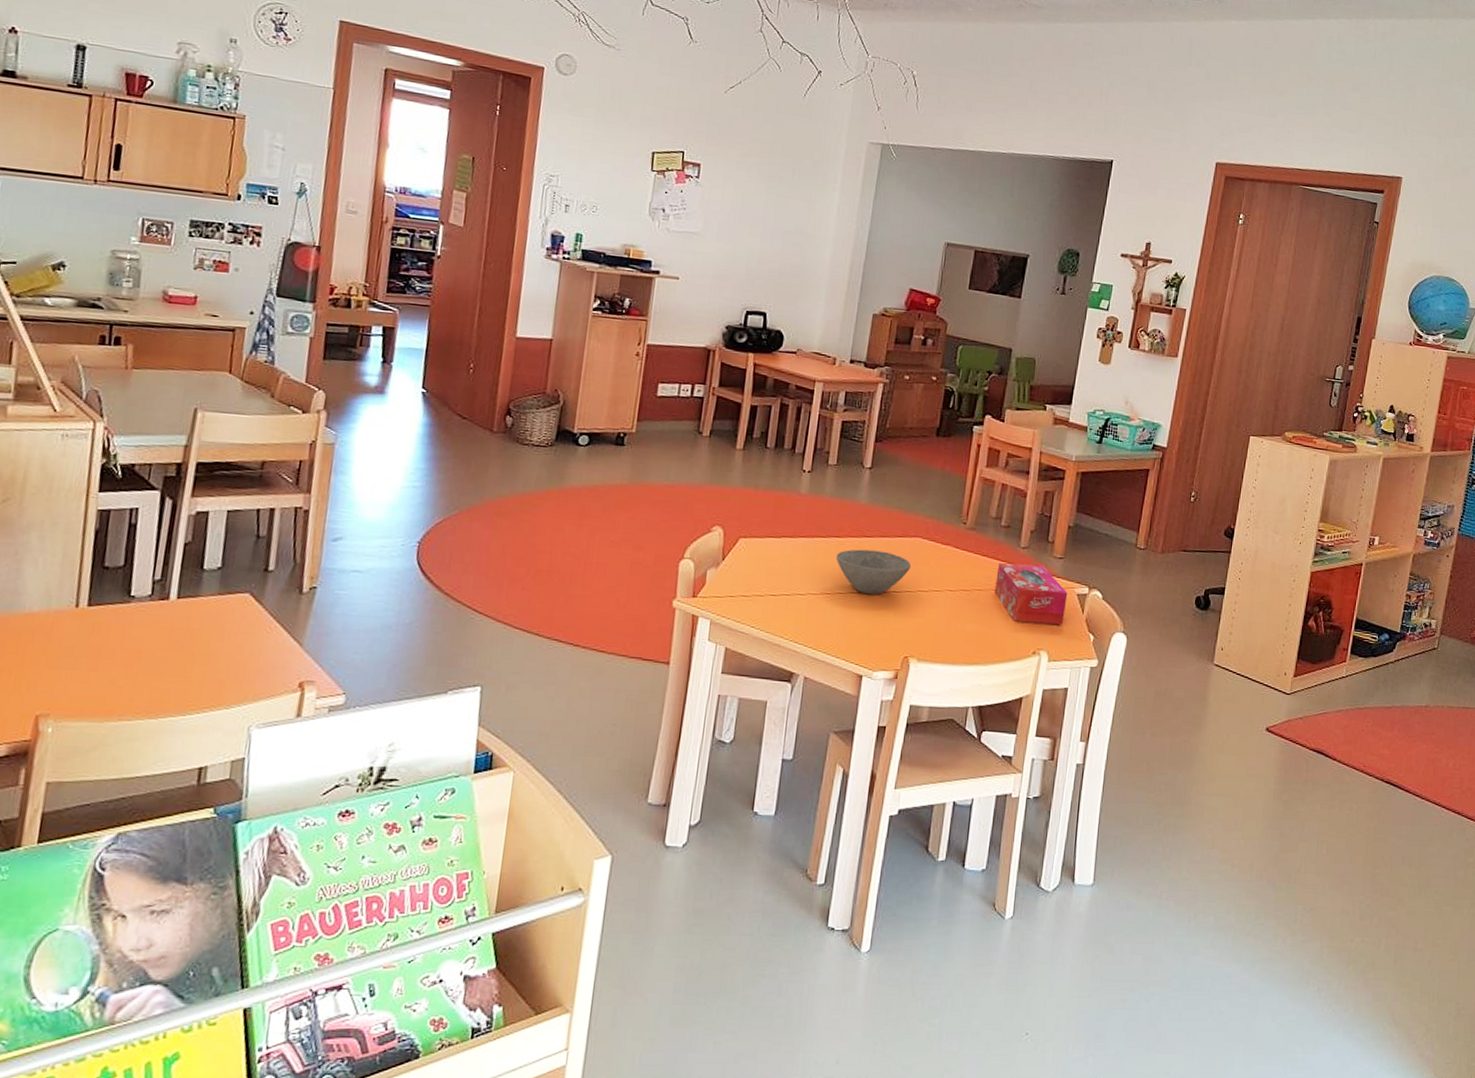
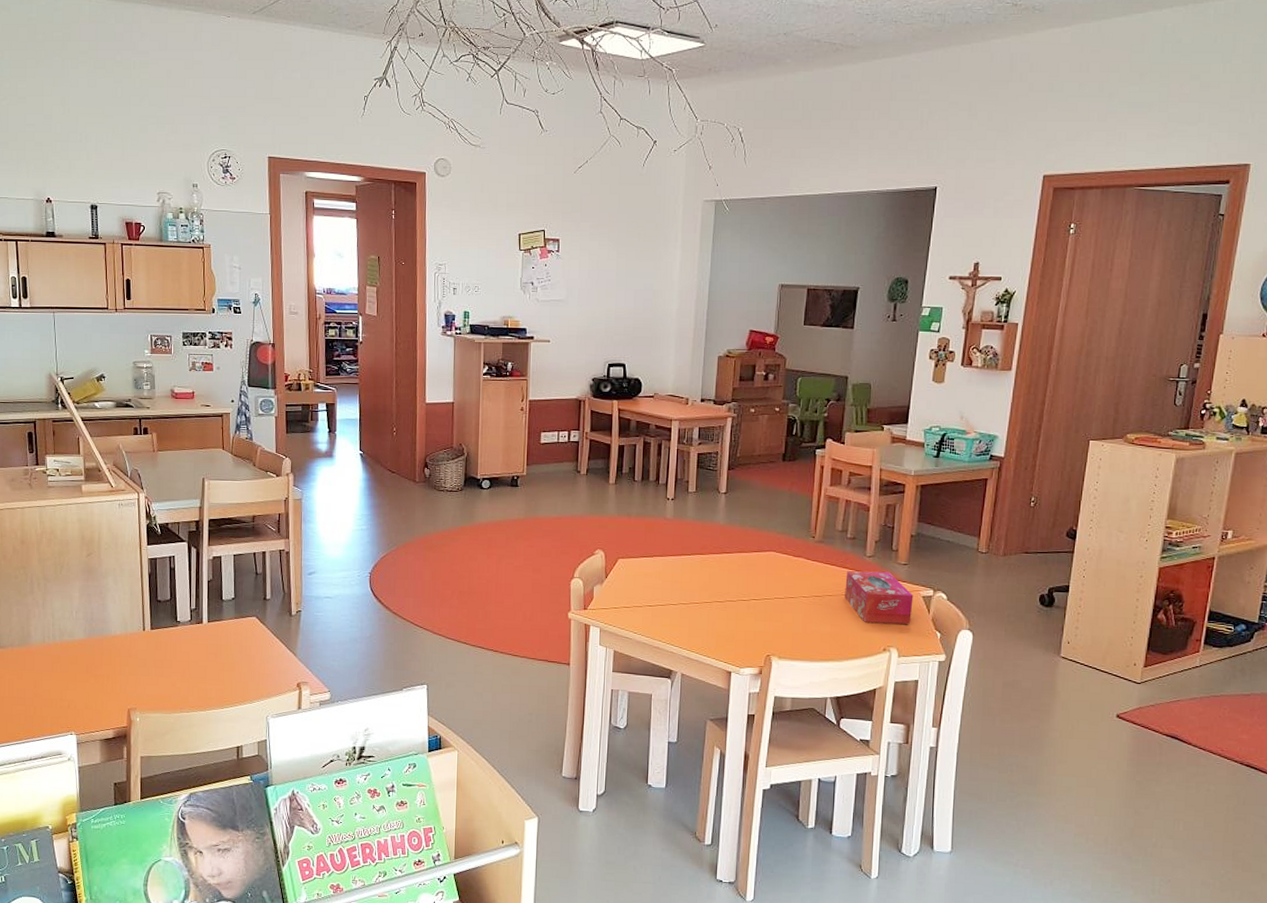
bowl: present [835,549,912,595] -> none [701,564,768,603]

